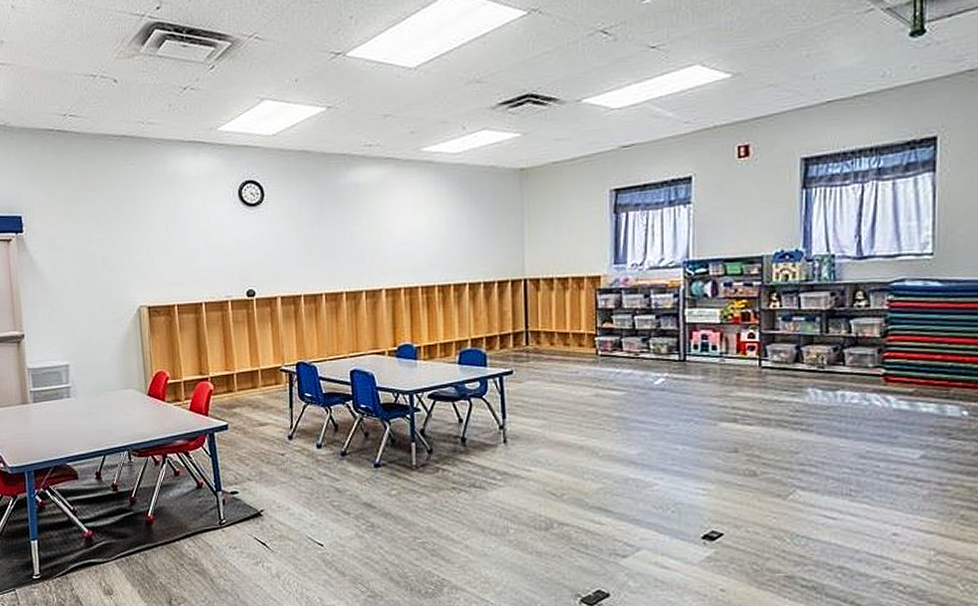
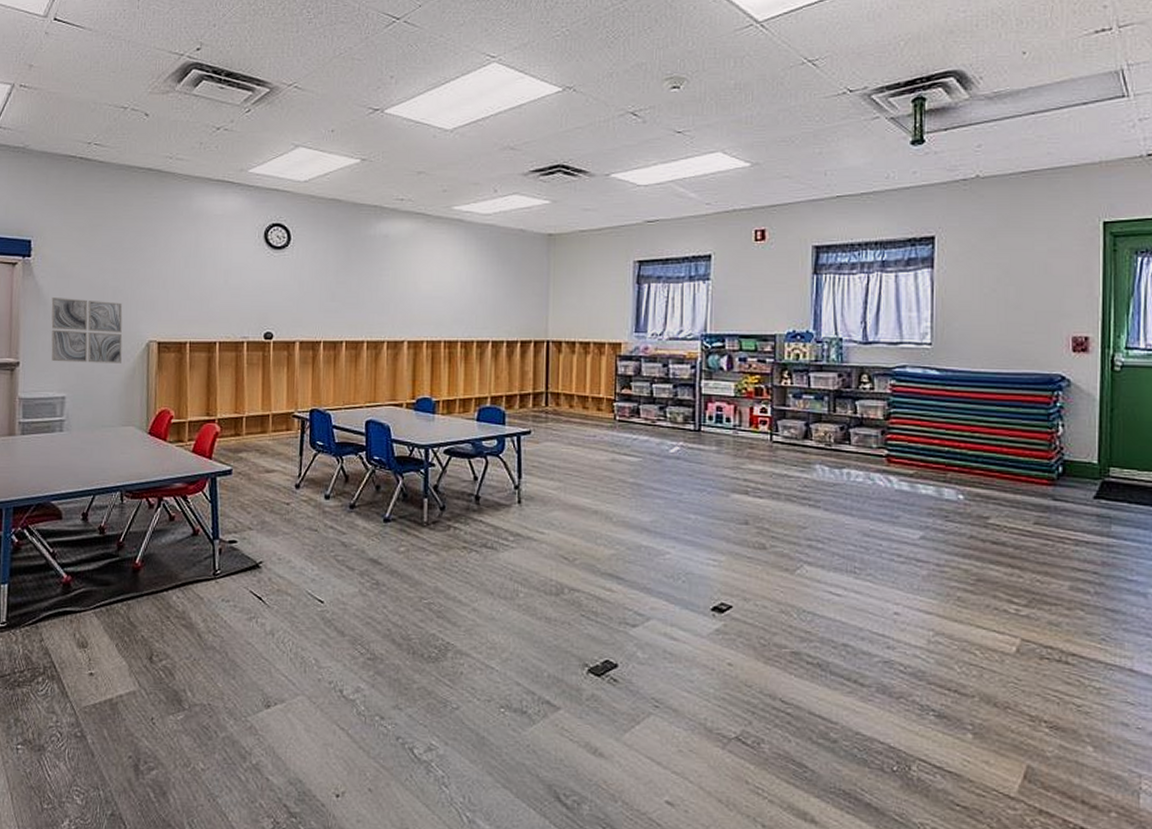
wall art: none [46,269,116,332] -> present [51,296,123,363]

